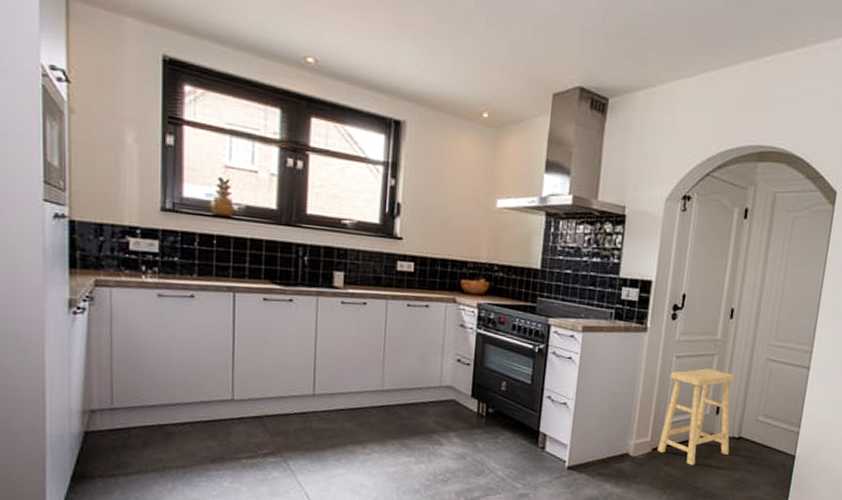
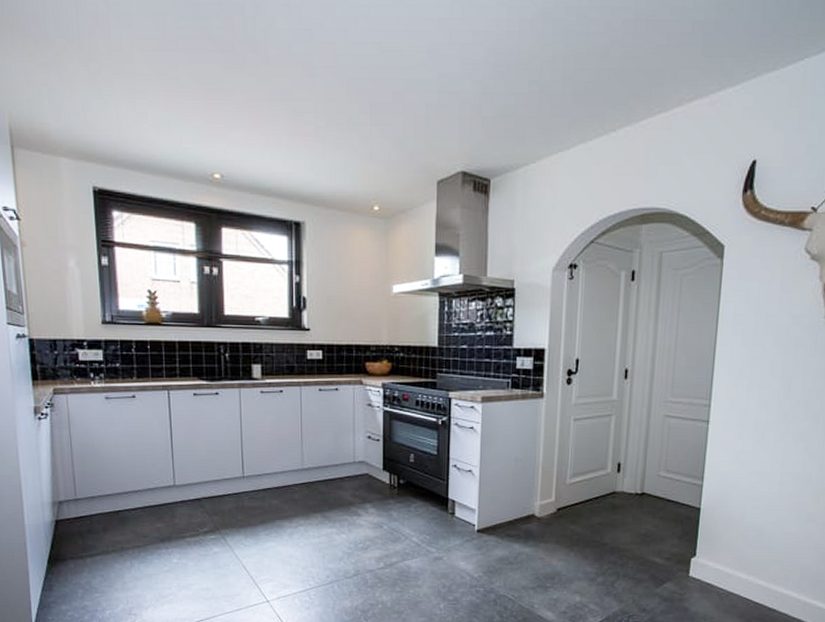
stool: present [658,368,736,465] -> none [562,429,634,522]

